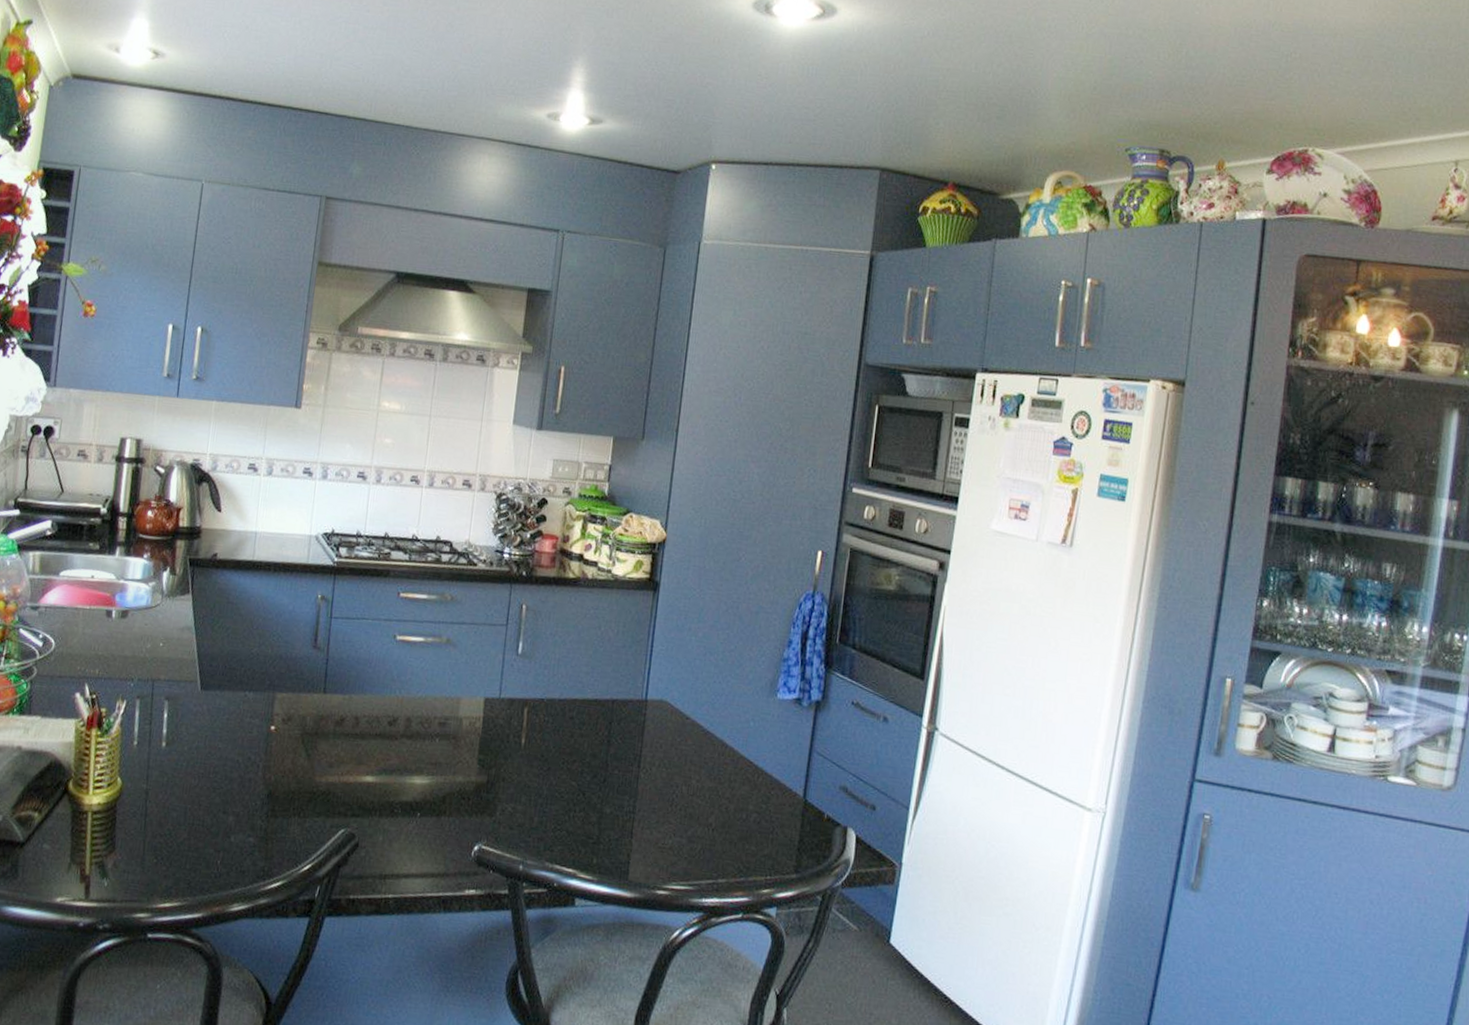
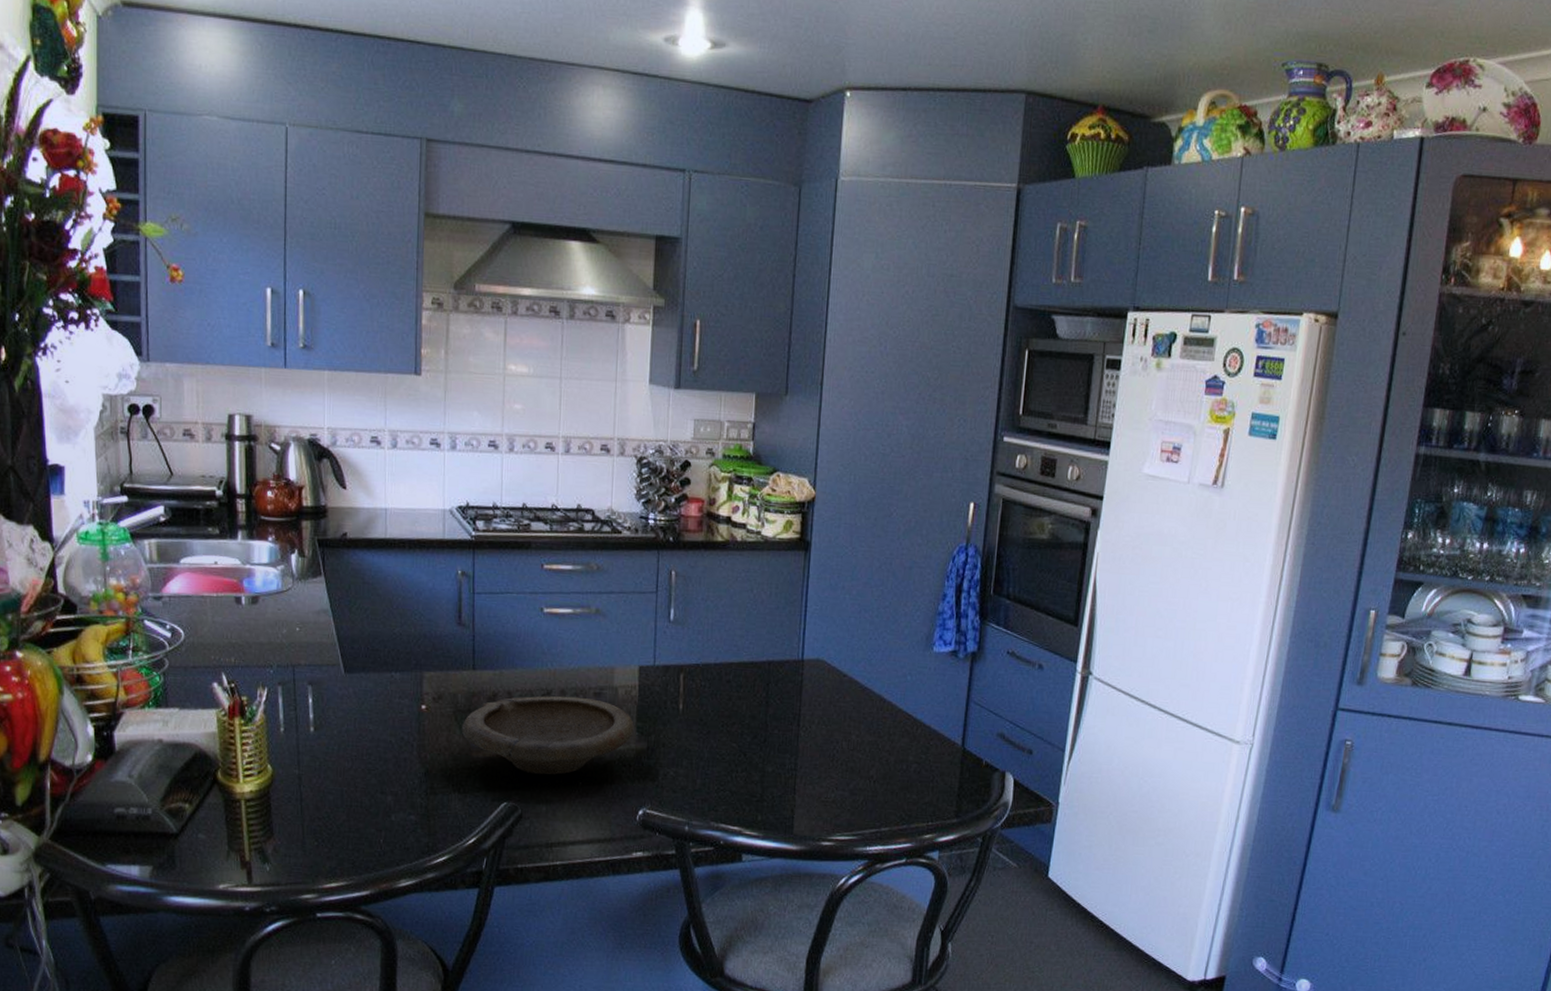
bowl: none [306,722,476,804] -> present [461,696,634,775]

